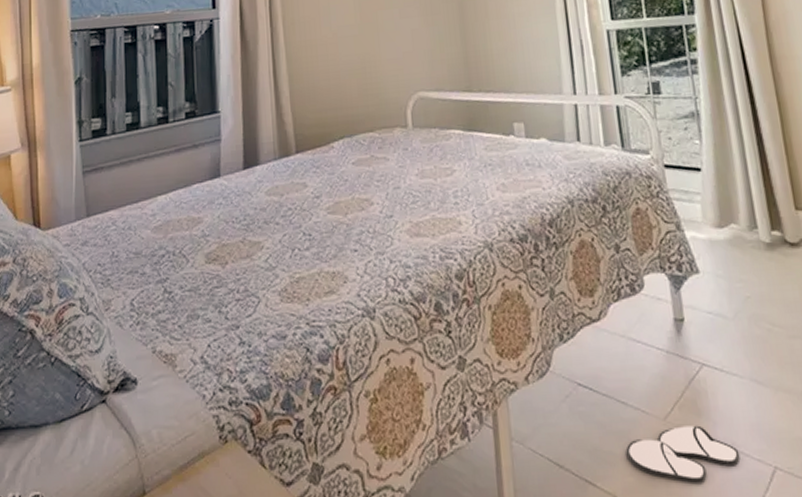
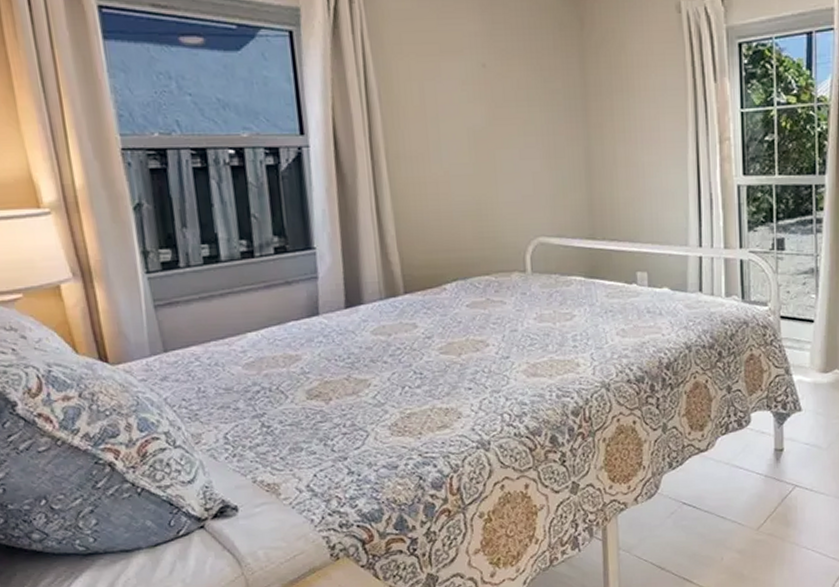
slippers: present [626,425,740,483] -> none [721,533,818,577]

